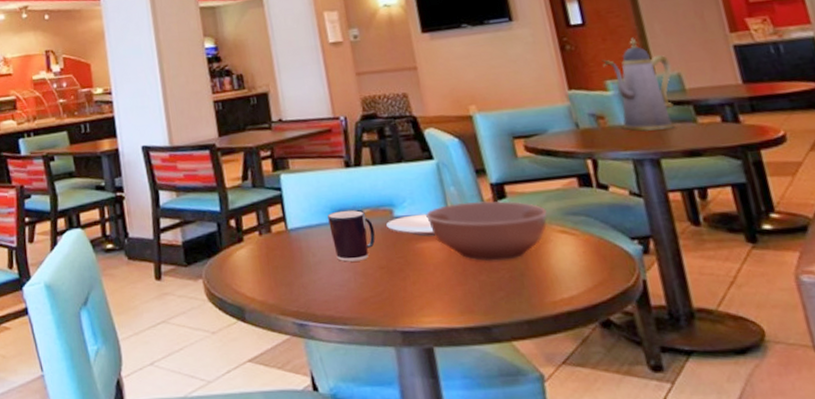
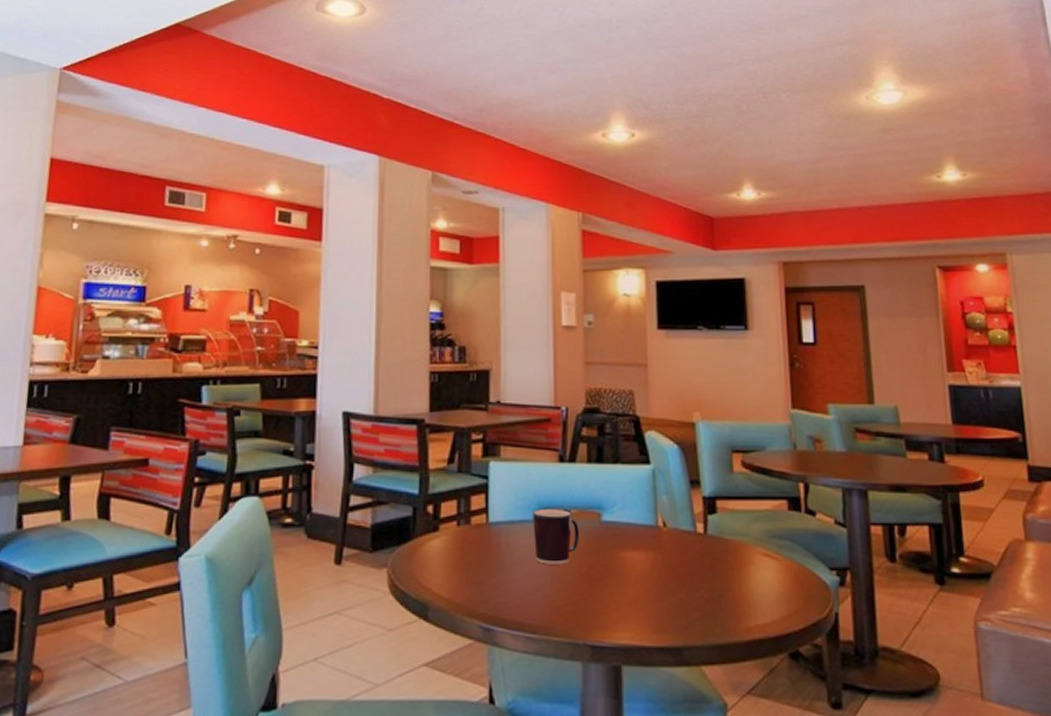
plate: present [386,213,436,237] -> none [593,521,642,546]
bowl: present [426,201,548,261] -> none [634,513,754,579]
coffee pot: present [602,37,674,132] -> none [827,363,891,462]

